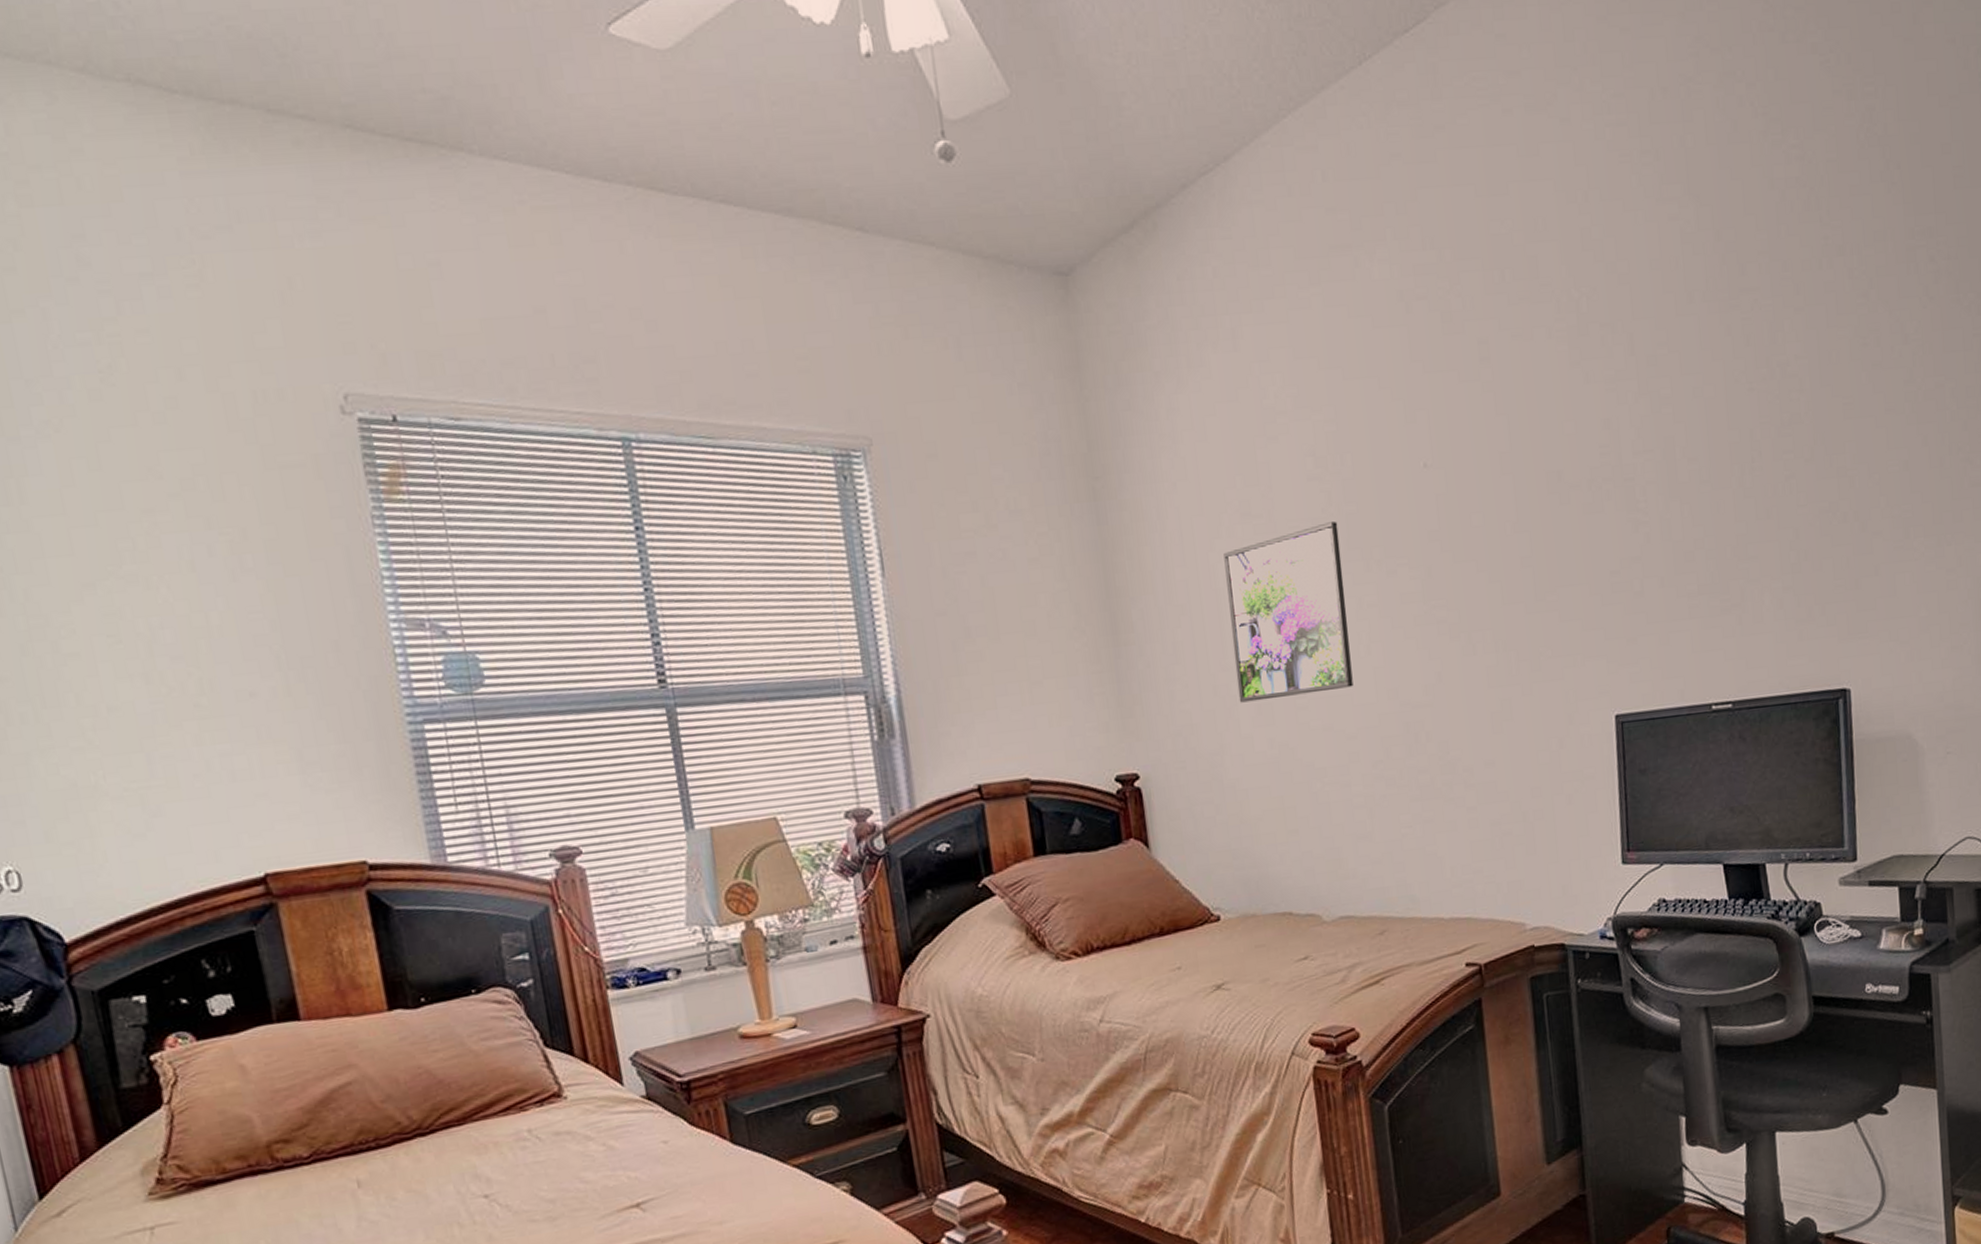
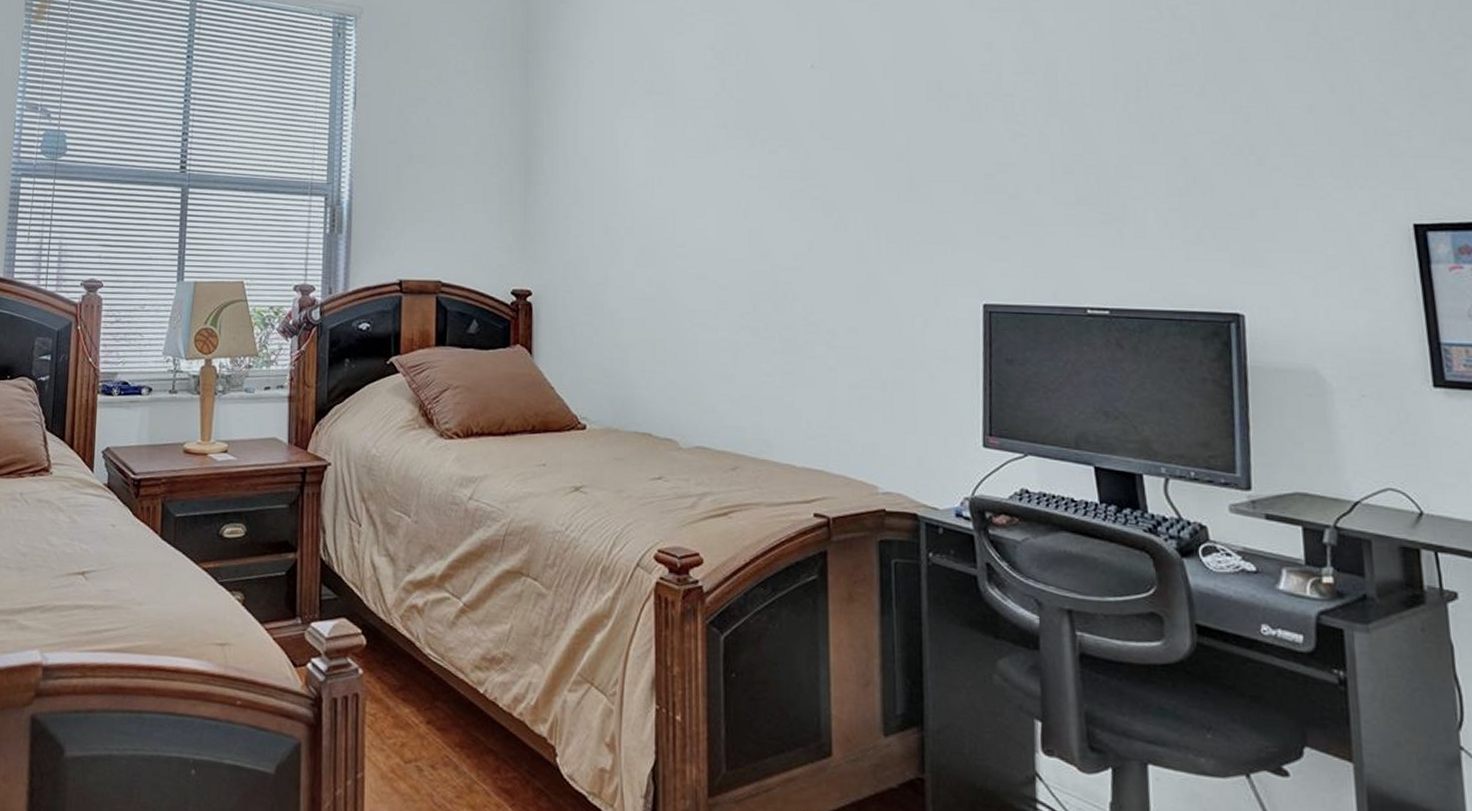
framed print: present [1224,521,1354,703] -> none [625,104,730,245]

